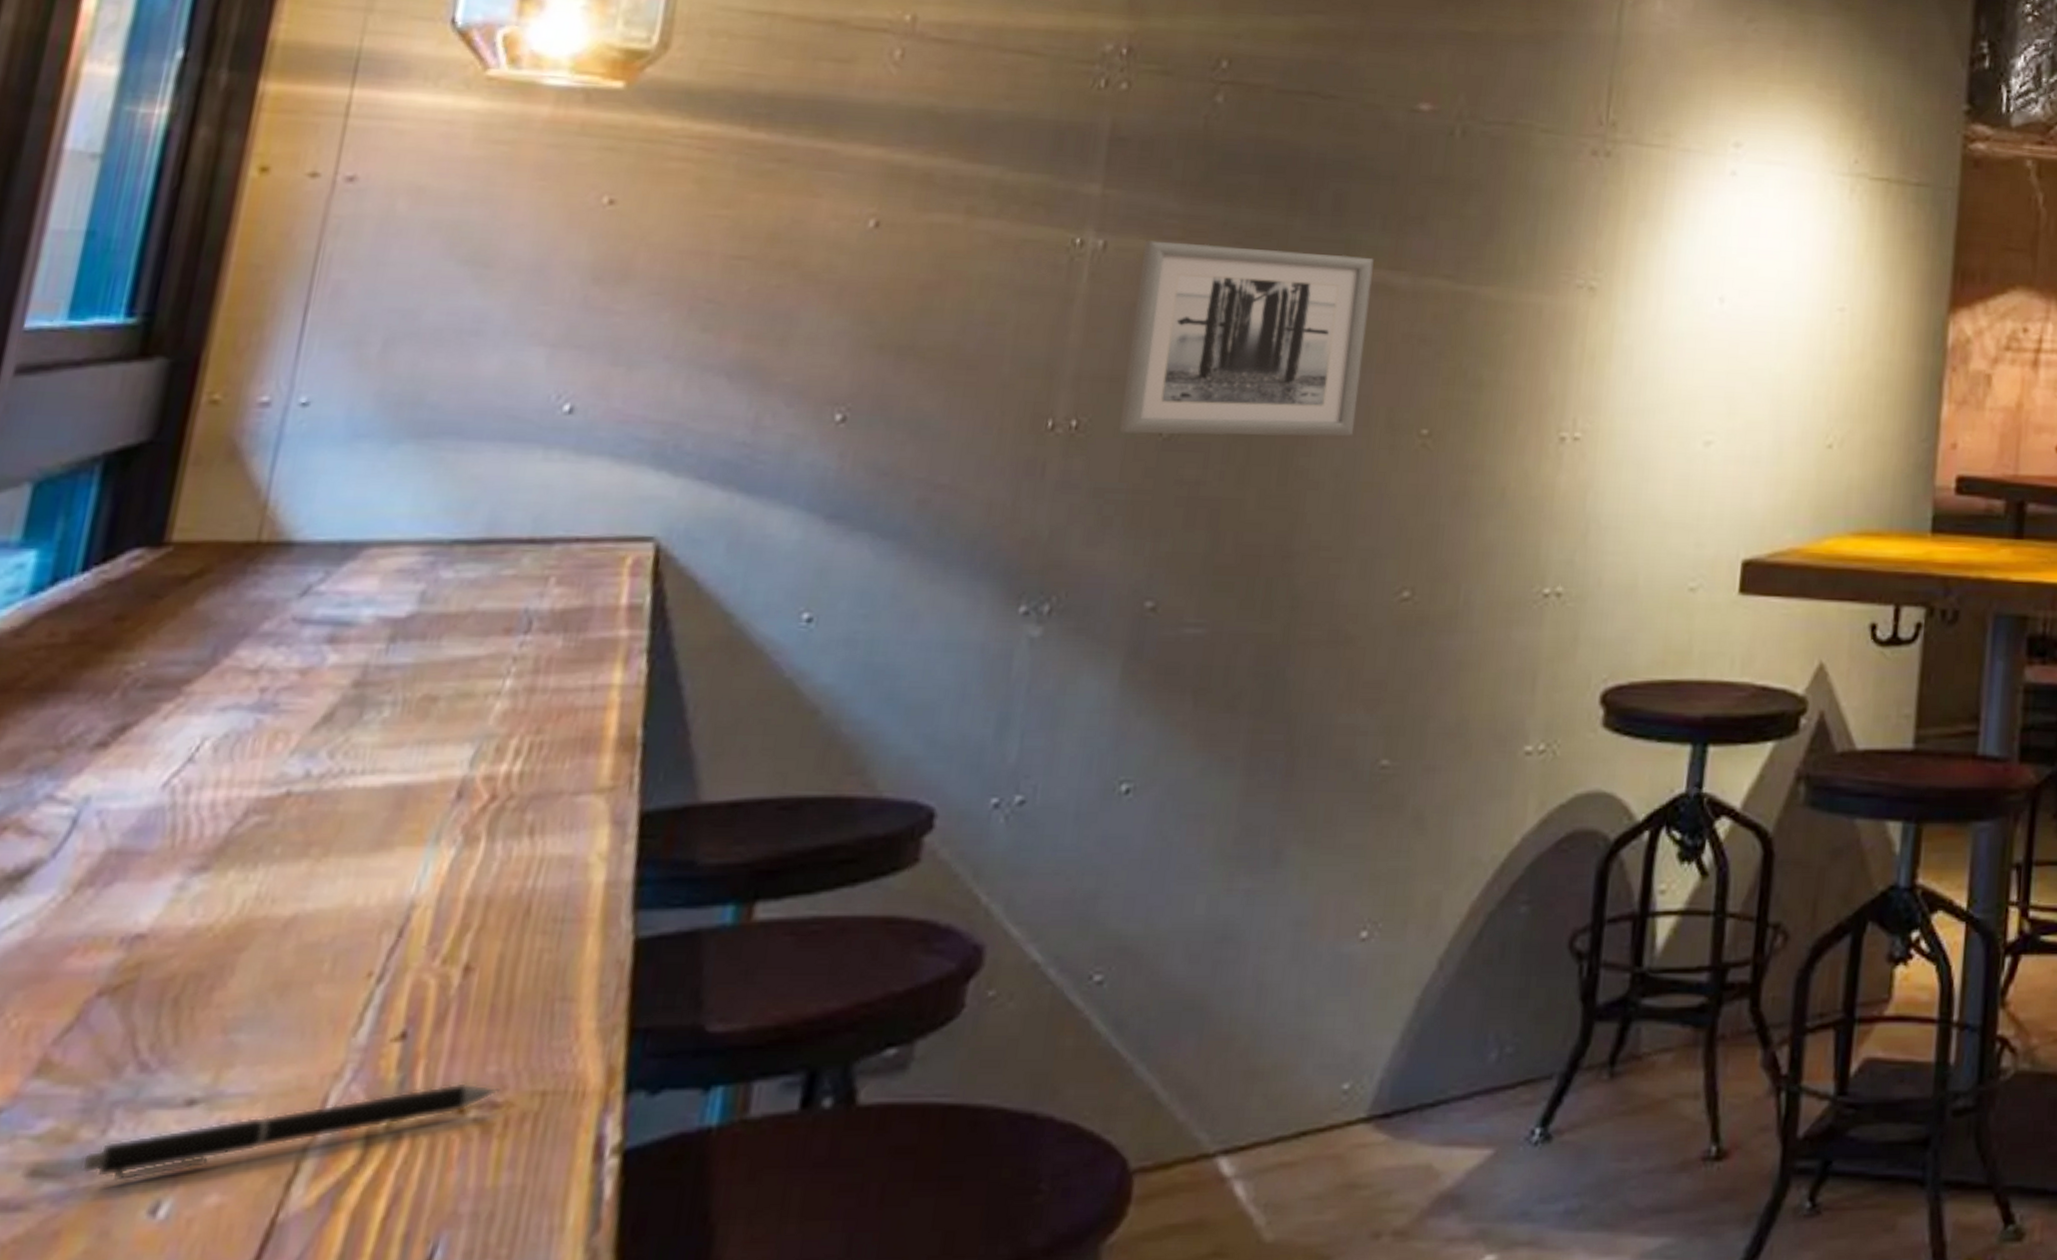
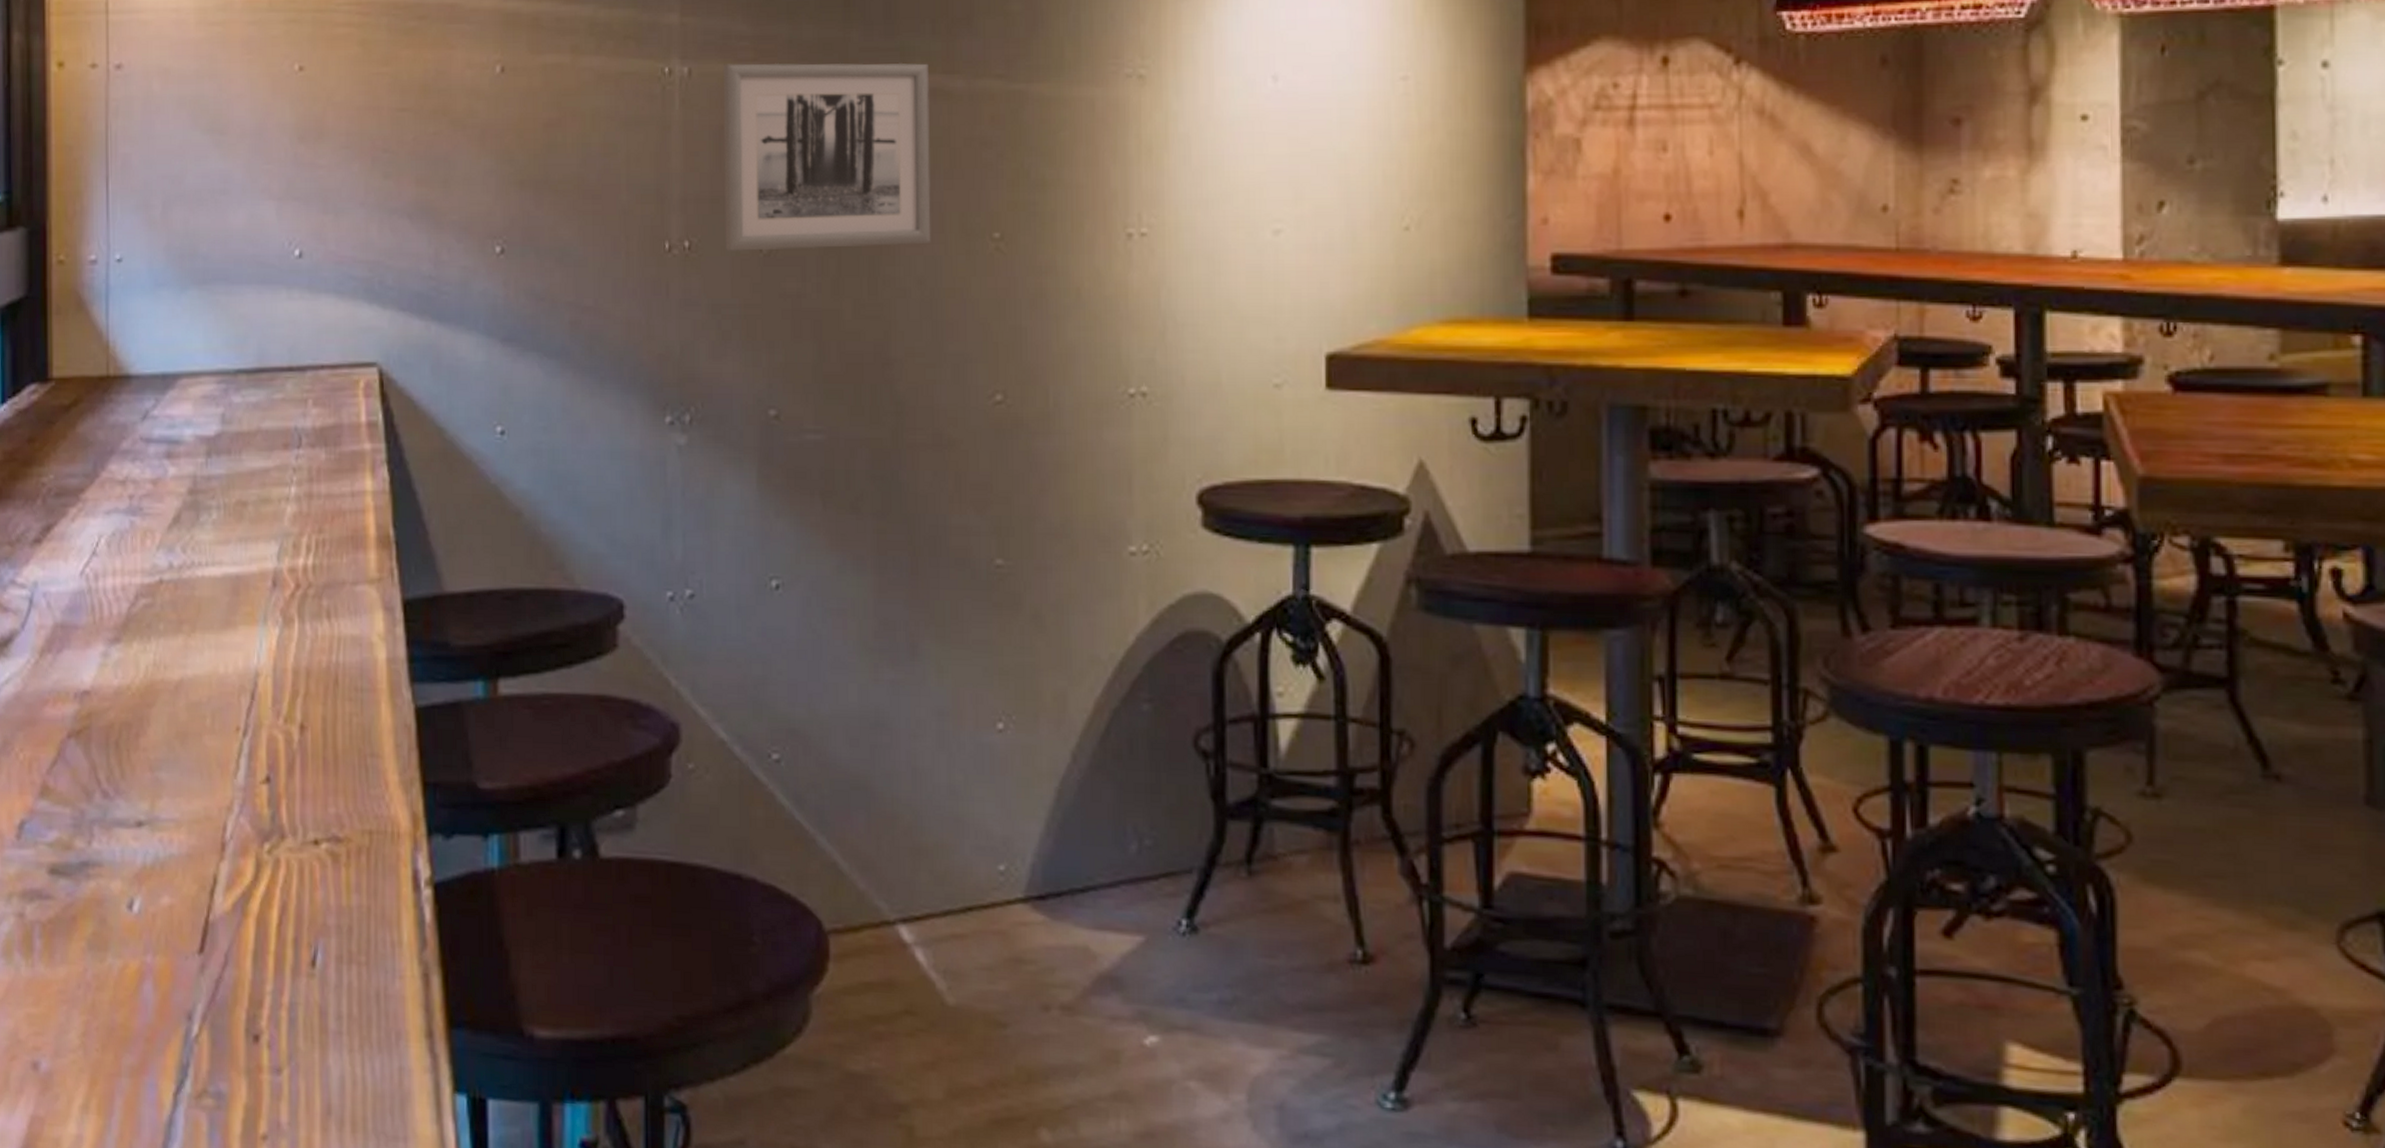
pen: present [81,1083,501,1181] -> none [80,820,341,882]

